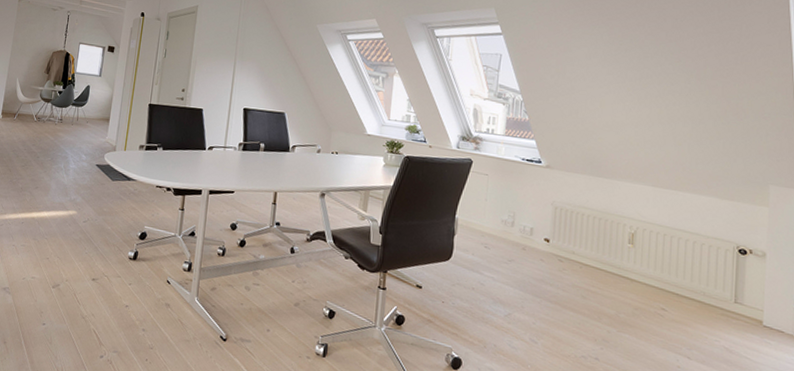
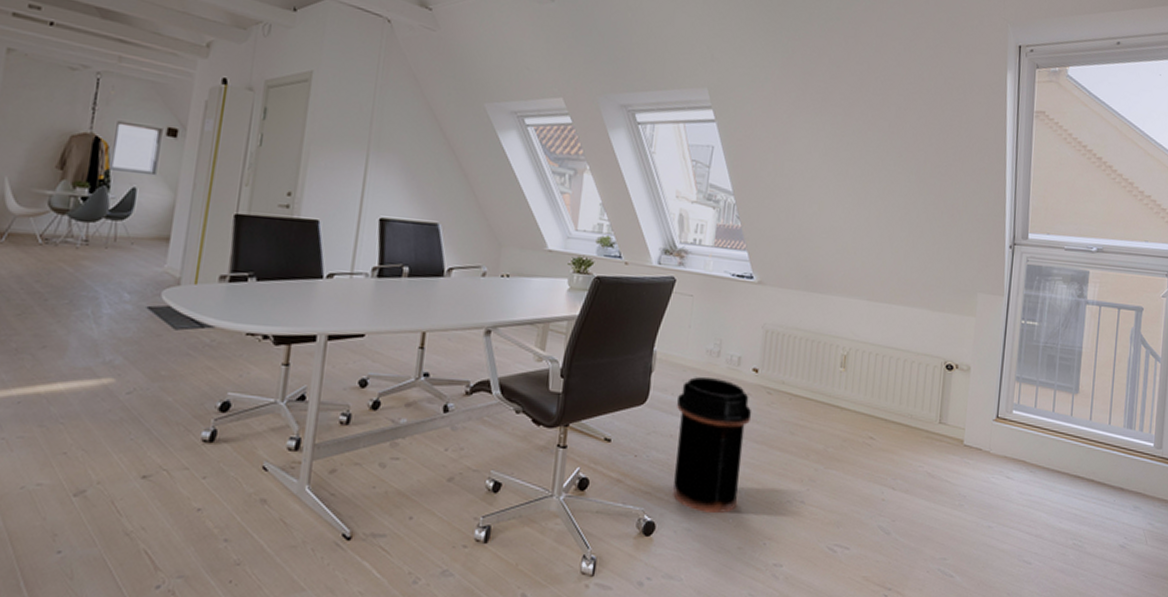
trash can: none [475,242,545,359] -> present [672,377,752,513]

